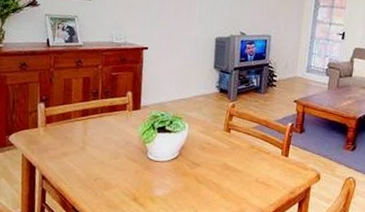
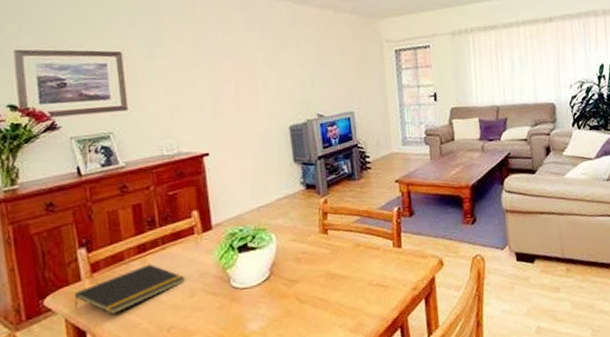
notepad: none [30,126,114,159] -> present [74,264,186,314]

